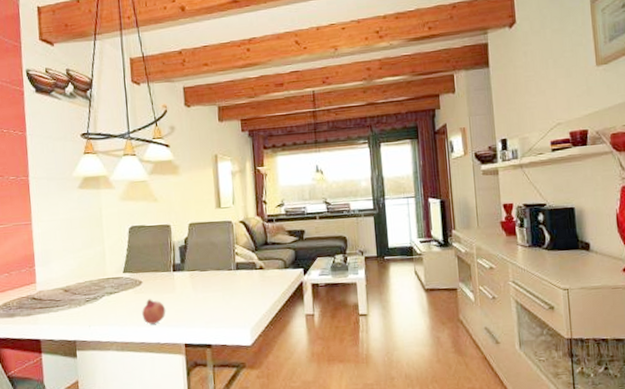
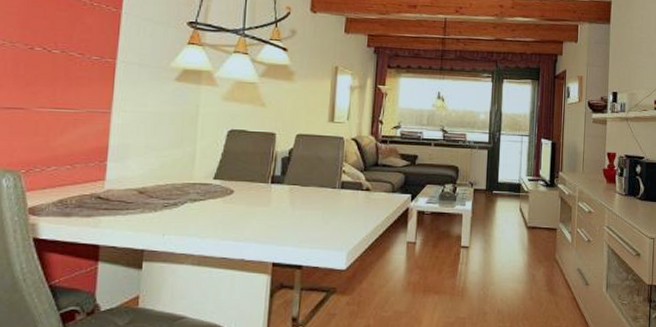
fruit: present [142,299,166,325] -> none [228,211,257,239]

